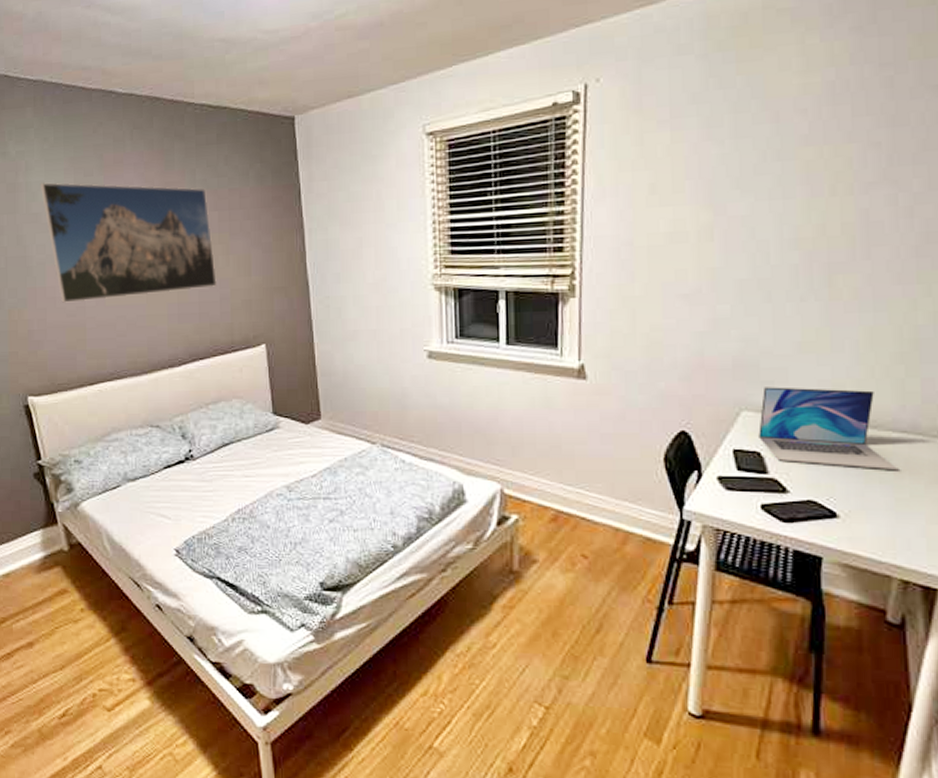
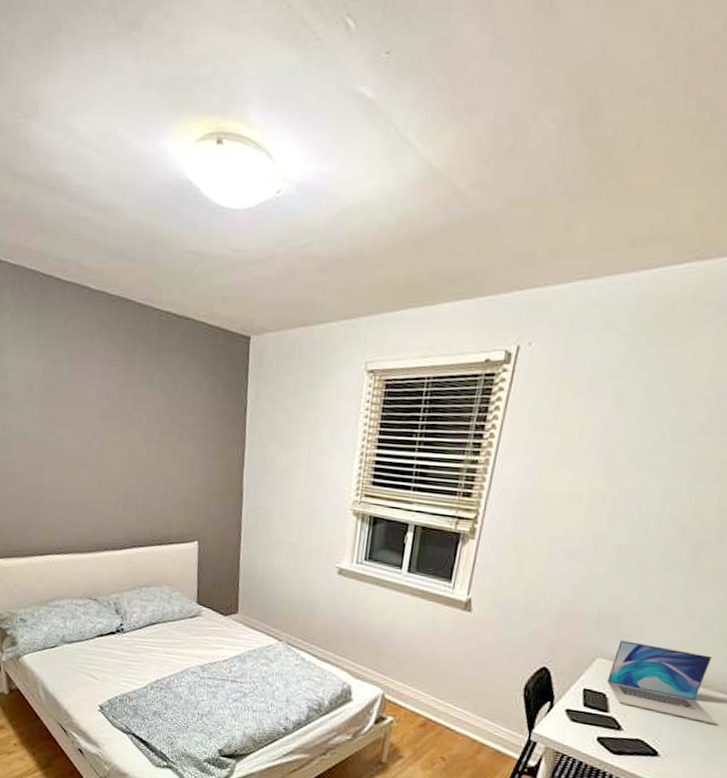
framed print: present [40,181,217,303] -> none [11,364,162,485]

